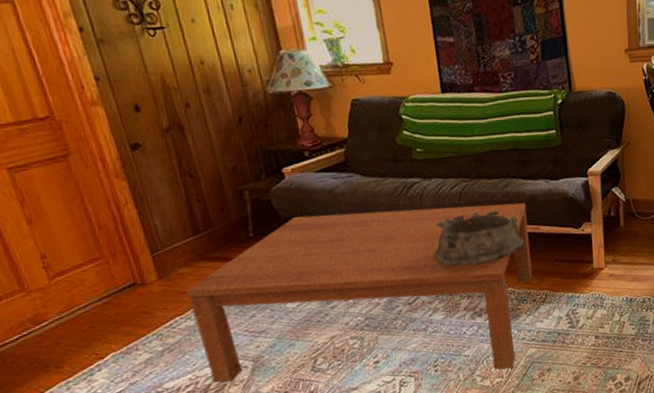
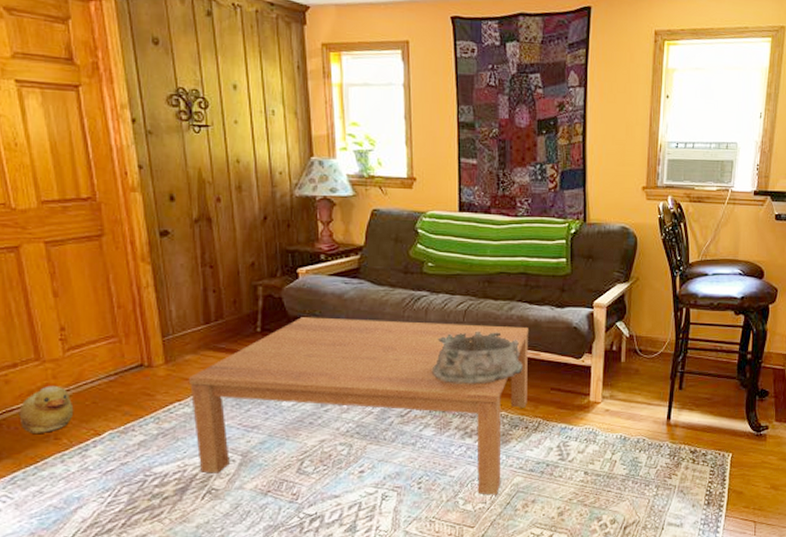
rubber duck: none [12,314,72,365] -> present [19,385,74,433]

